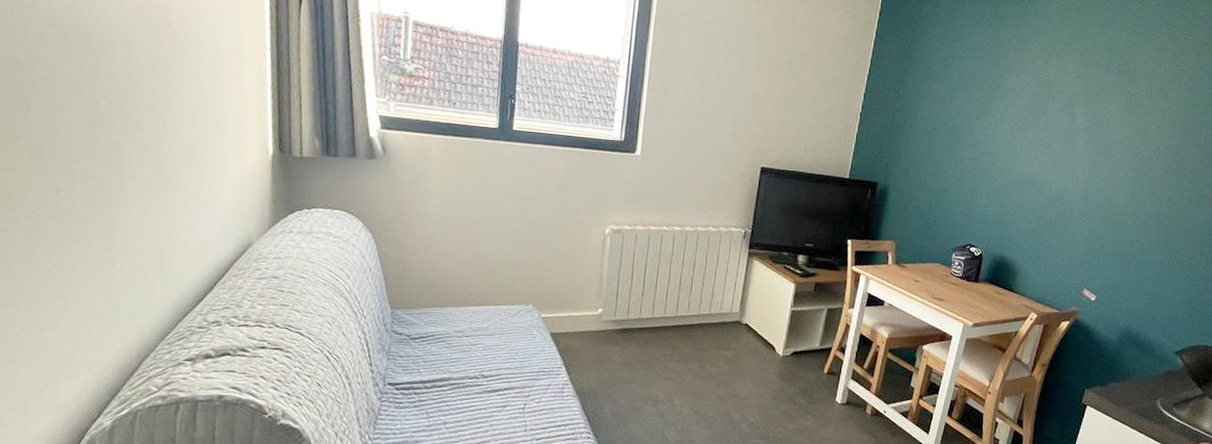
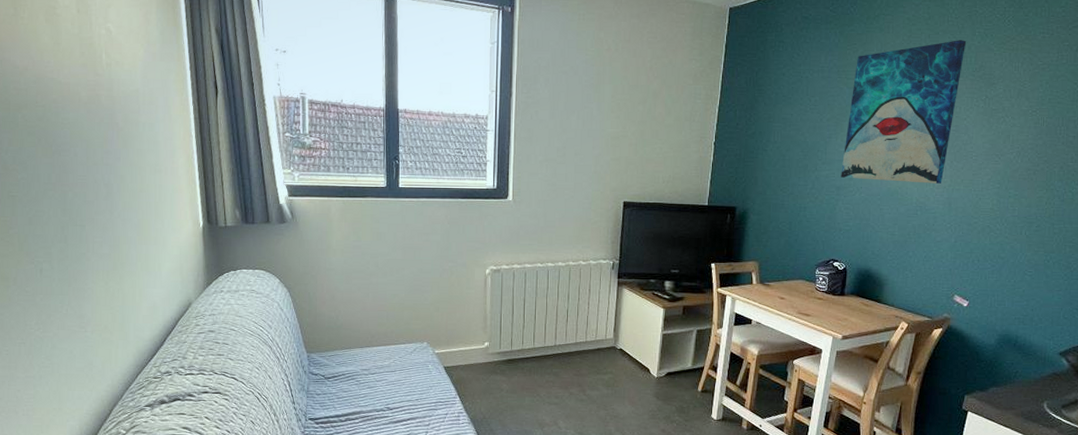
wall art: none [984,32,1115,176] -> present [841,40,967,184]

